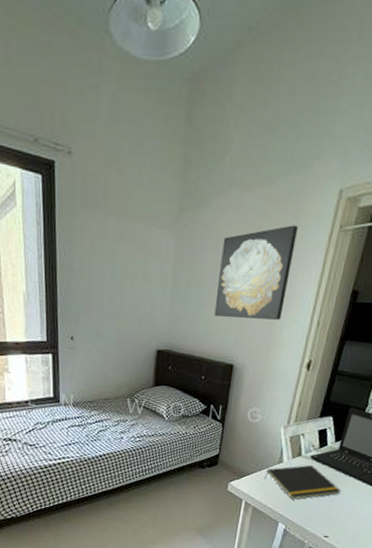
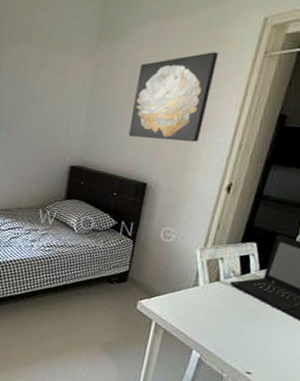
notepad: present [264,464,342,500] -> none [177,291,268,328]

